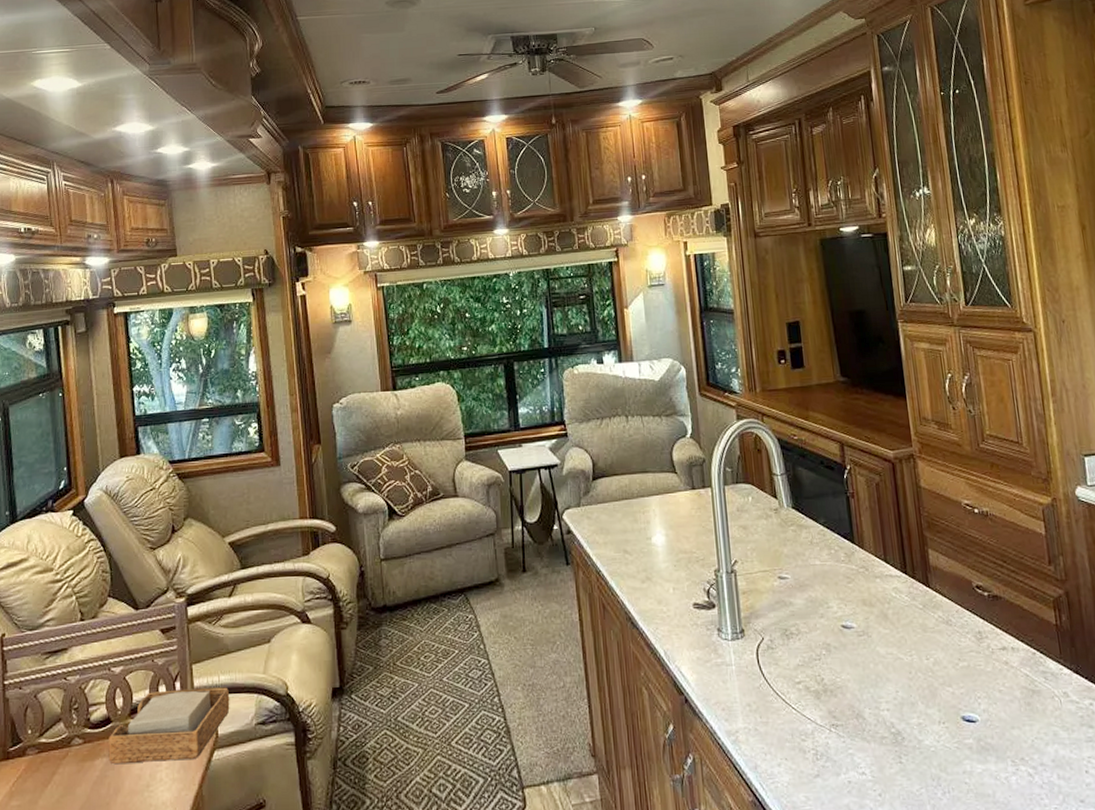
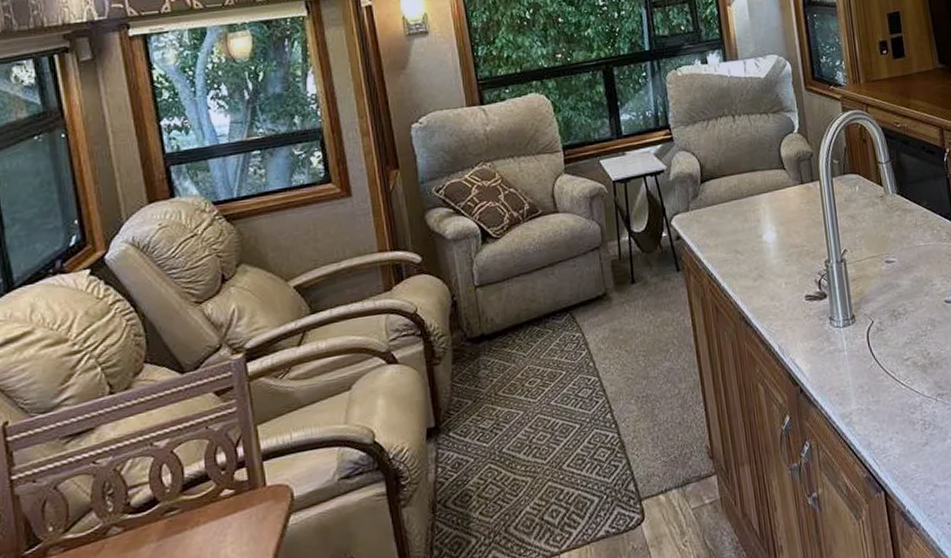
napkin holder: present [108,687,230,765] -> none [156,444,307,549]

